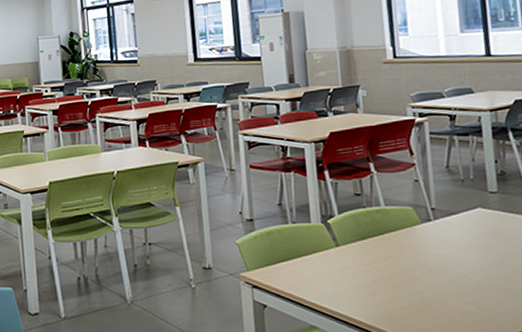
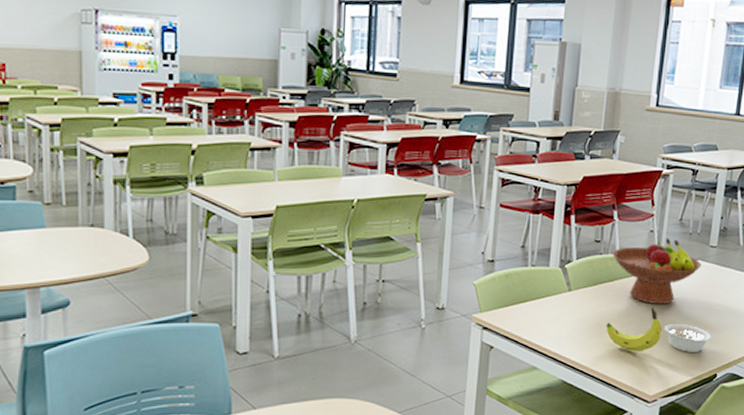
fruit bowl: none [376,186,484,258] -> present [612,238,701,305]
banana: none [385,261,453,310] -> present [606,308,662,352]
legume: none [453,277,516,309] -> present [663,323,712,352]

